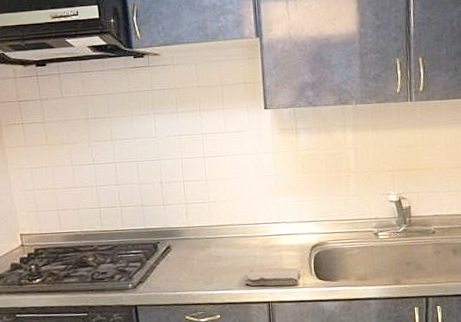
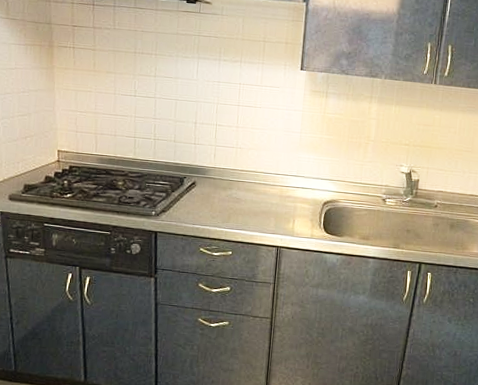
washcloth: present [245,267,301,286] -> none [259,213,311,235]

